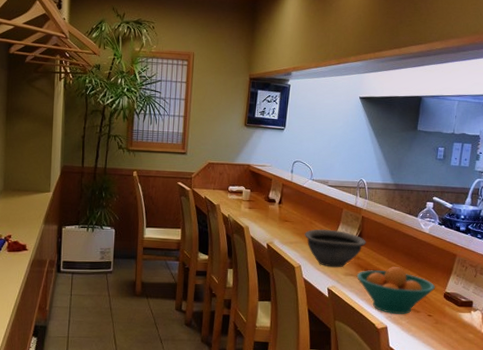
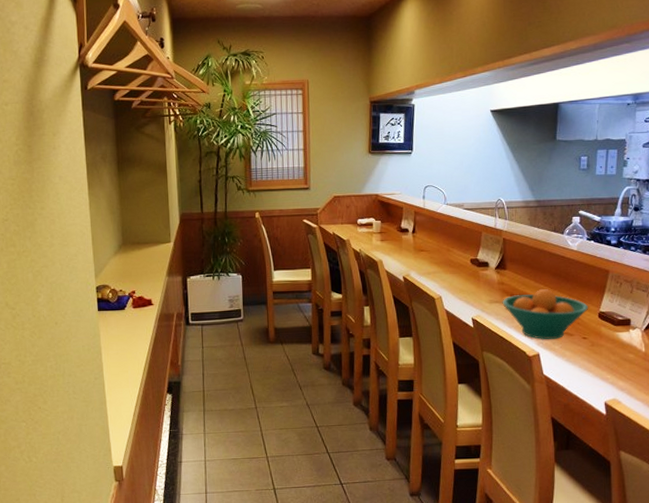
bowl: present [304,229,366,268] -> none [442,255,510,296]

